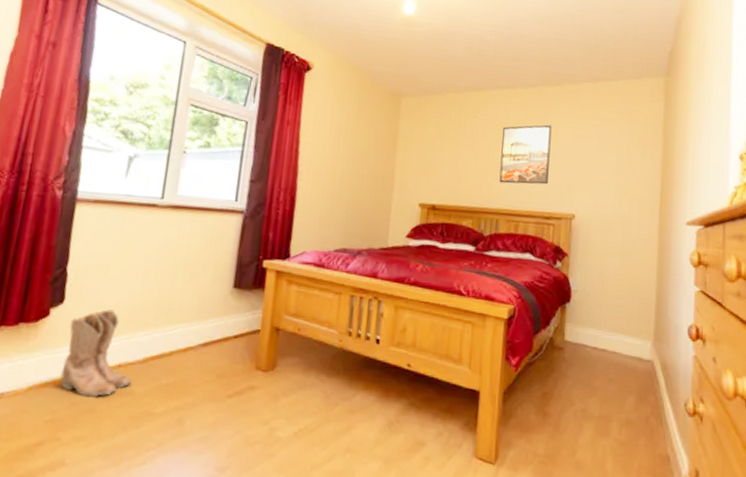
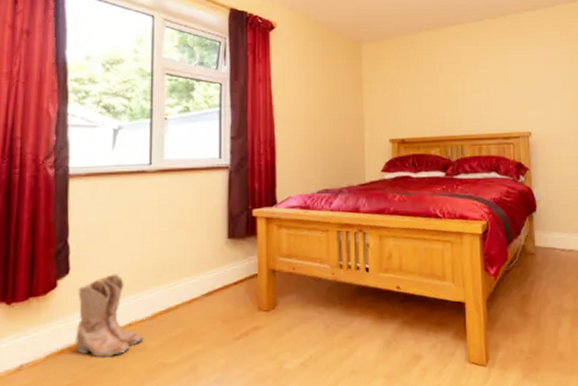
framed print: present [499,124,552,185] -> none [457,54,503,112]

